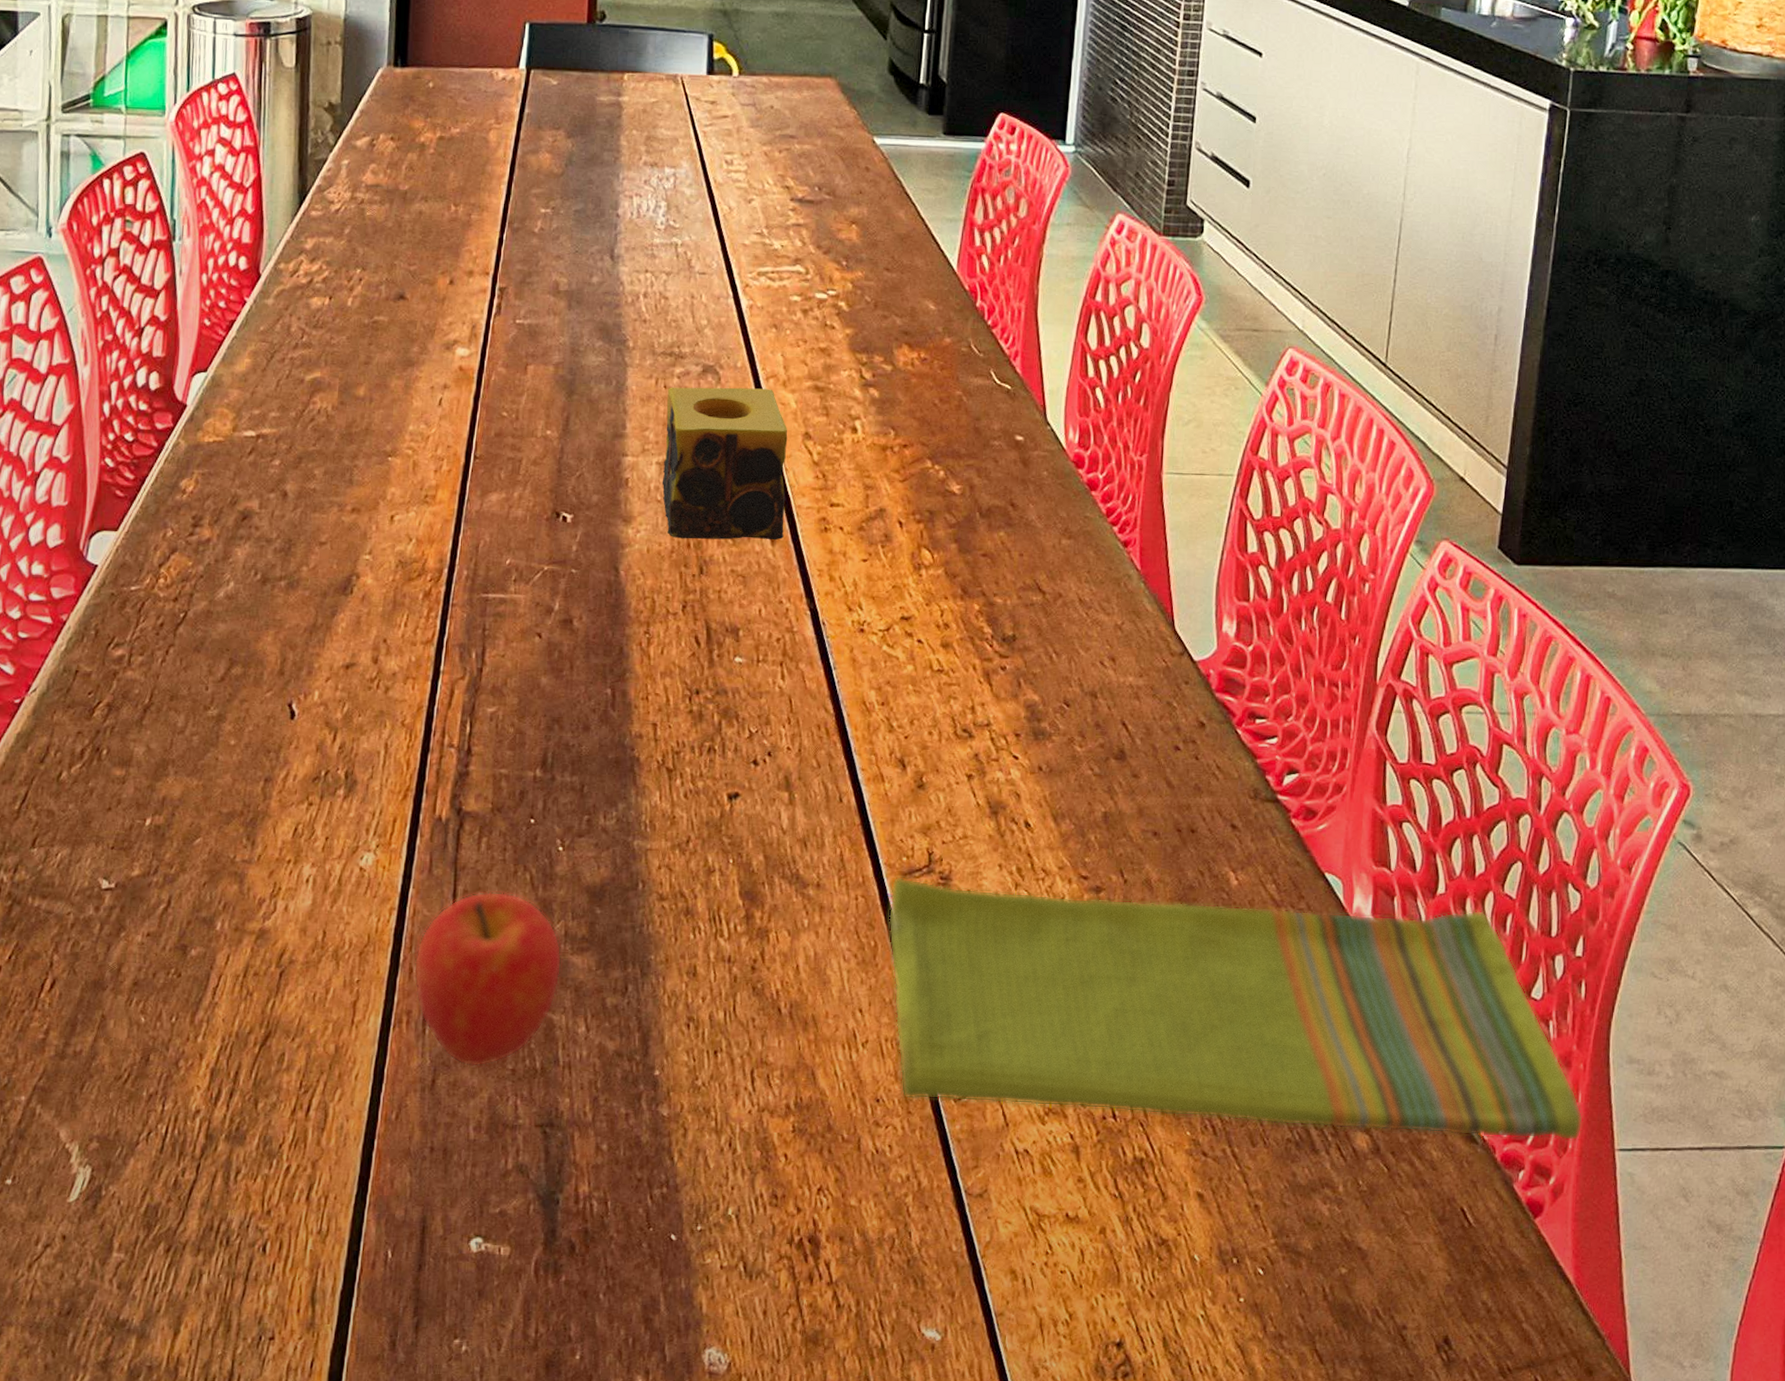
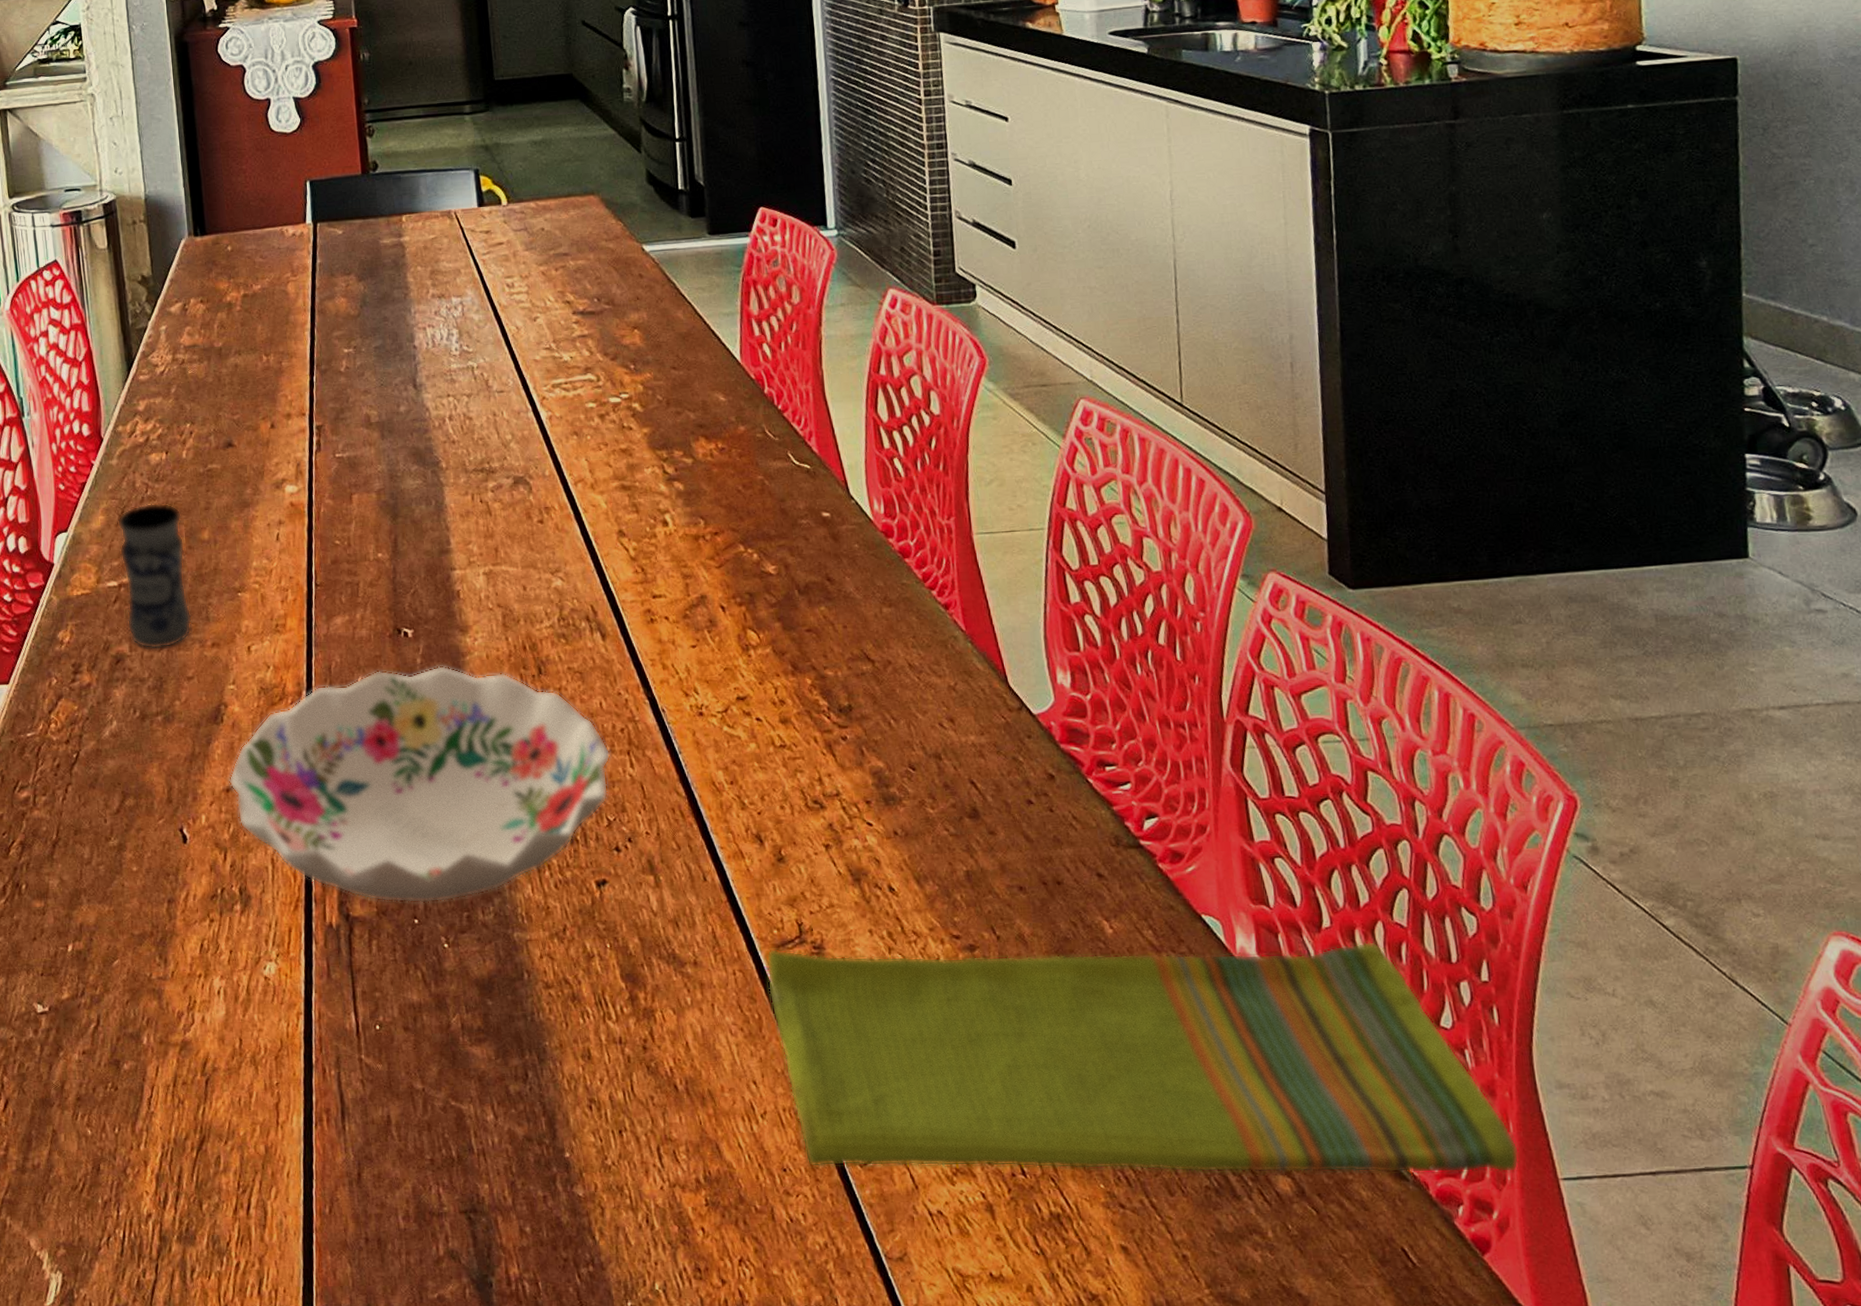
jar: none [260,350,337,509] -> present [117,502,193,649]
decorative bowl: none [350,554,763,803] -> present [229,665,611,903]
fruit: present [413,891,563,1068] -> none [325,990,464,1160]
candle: present [662,387,788,540] -> none [484,493,613,643]

